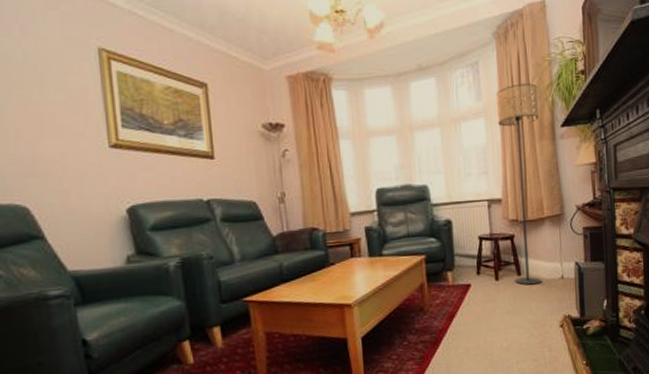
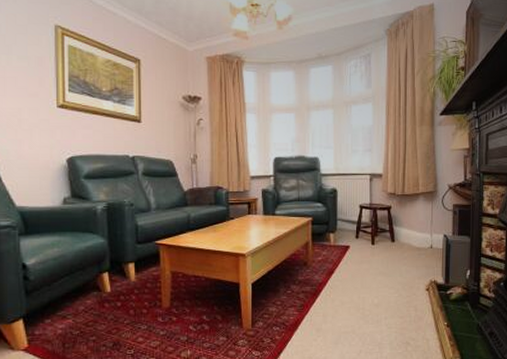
floor lamp: present [496,83,542,285] -> none [384,75,421,251]

